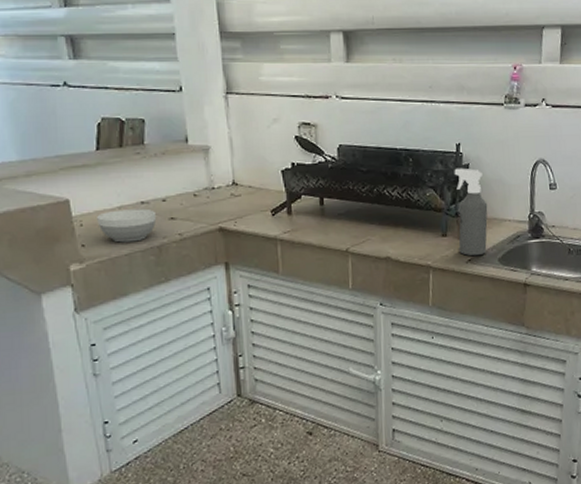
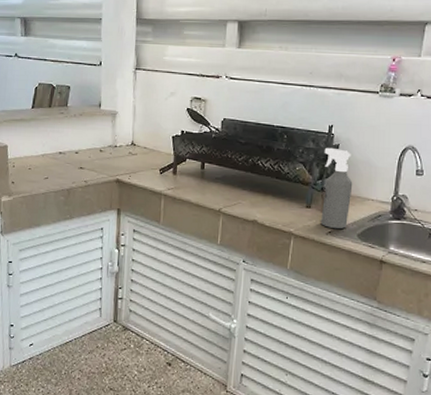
bowl: present [97,208,157,243] -> none [25,157,70,184]

